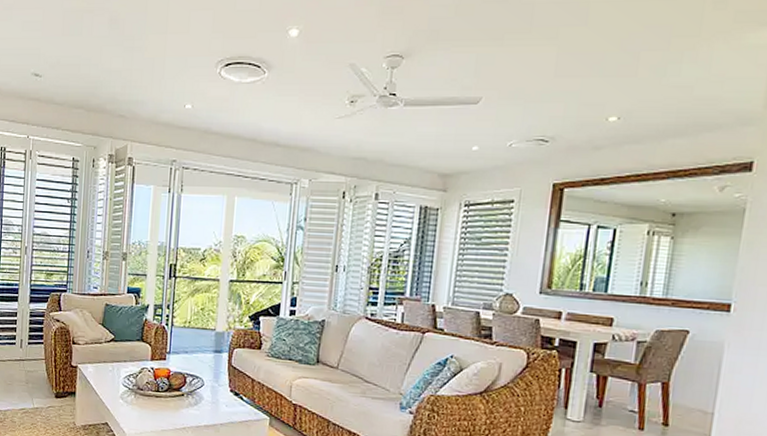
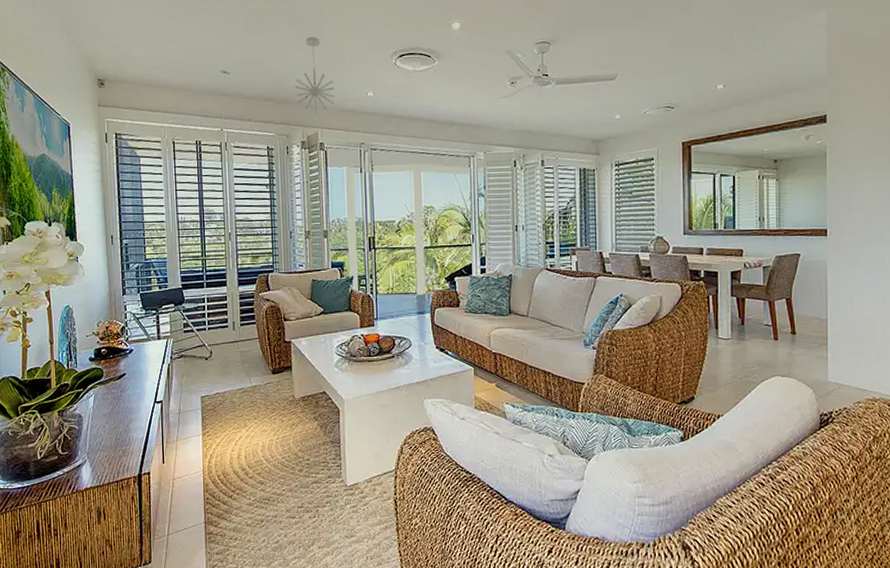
pendant light: none [108,39,150,126] -> present [295,36,334,114]

